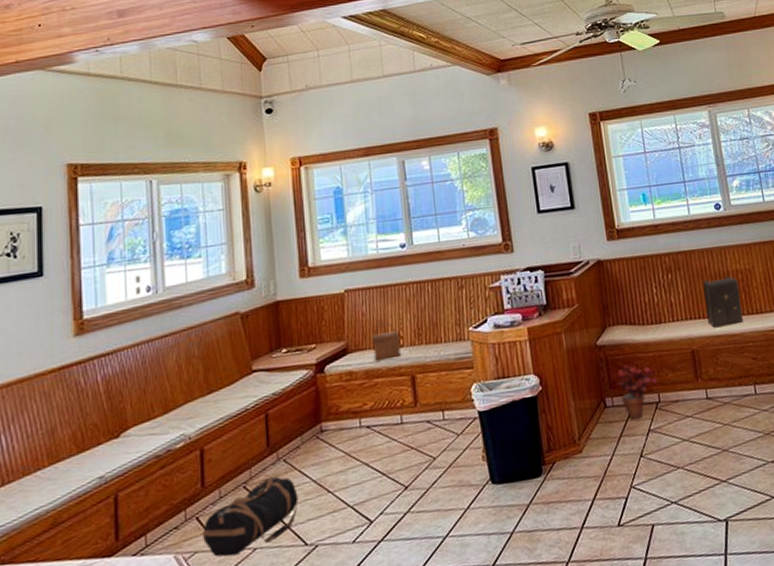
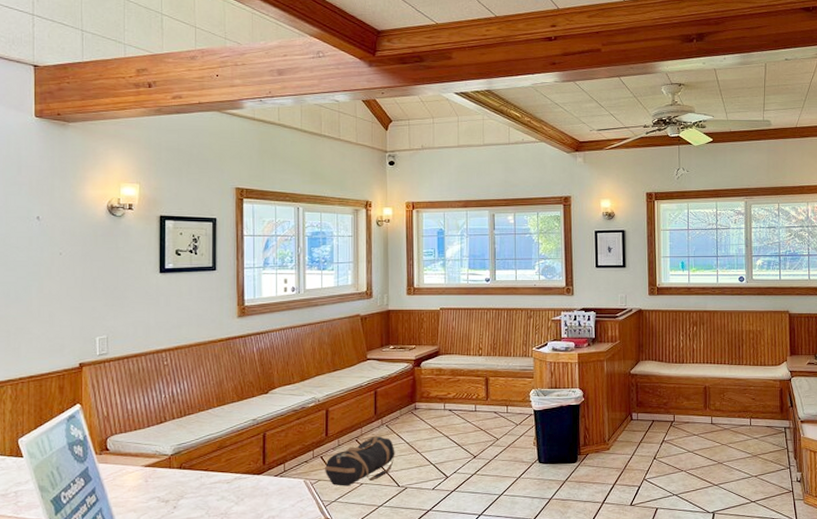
handbag: present [372,323,401,363] -> none [458,336,480,365]
potted plant: present [613,363,657,420] -> none [641,390,674,431]
backpack: present [703,275,744,328] -> none [720,334,750,372]

